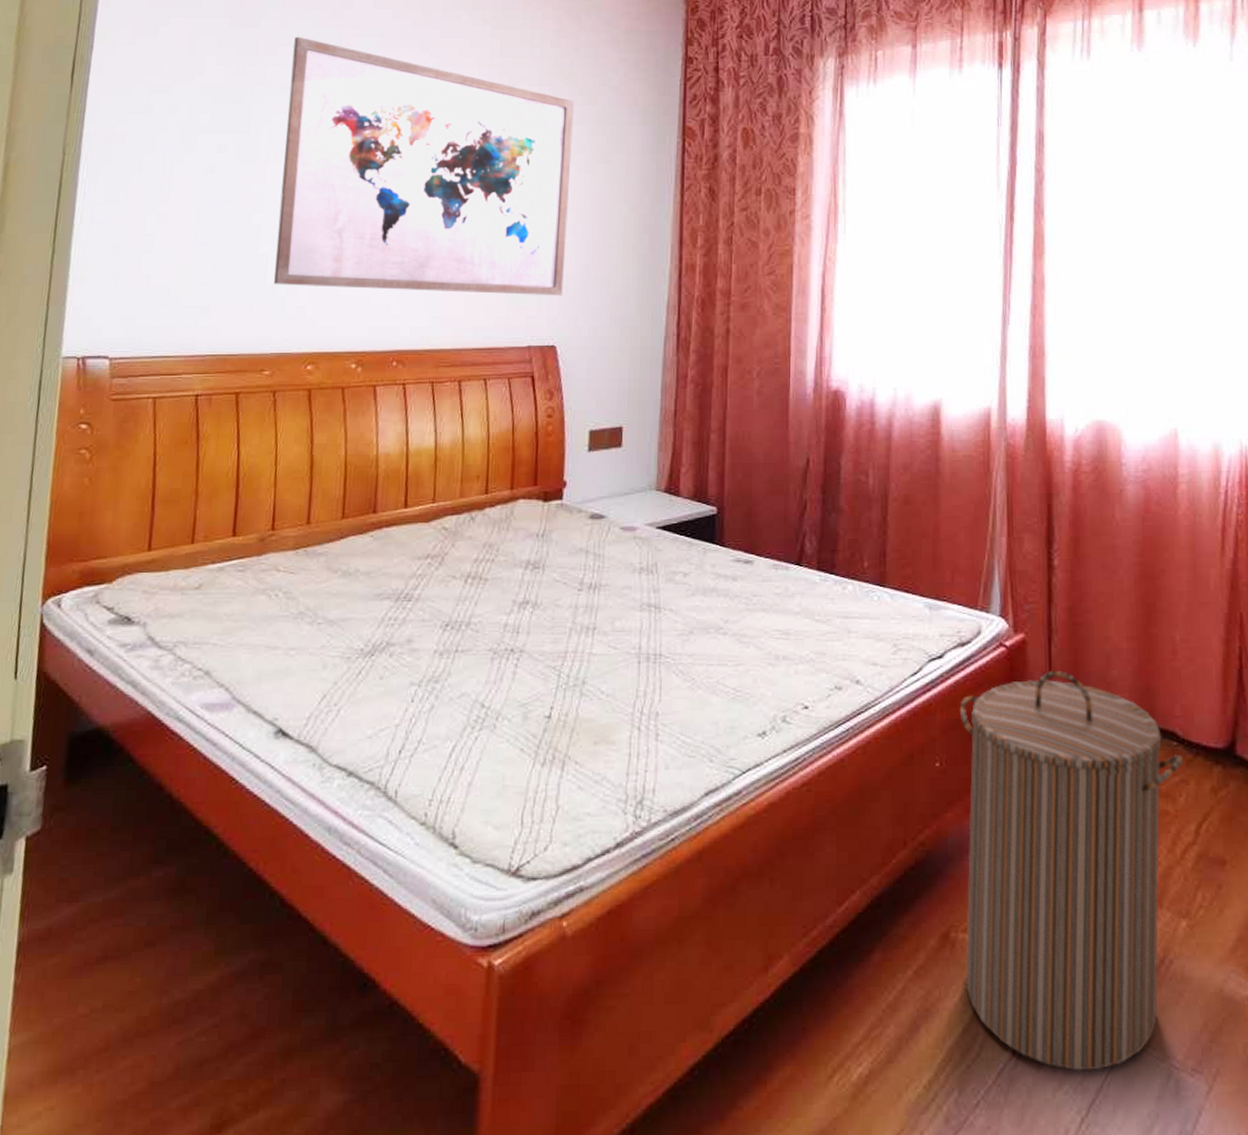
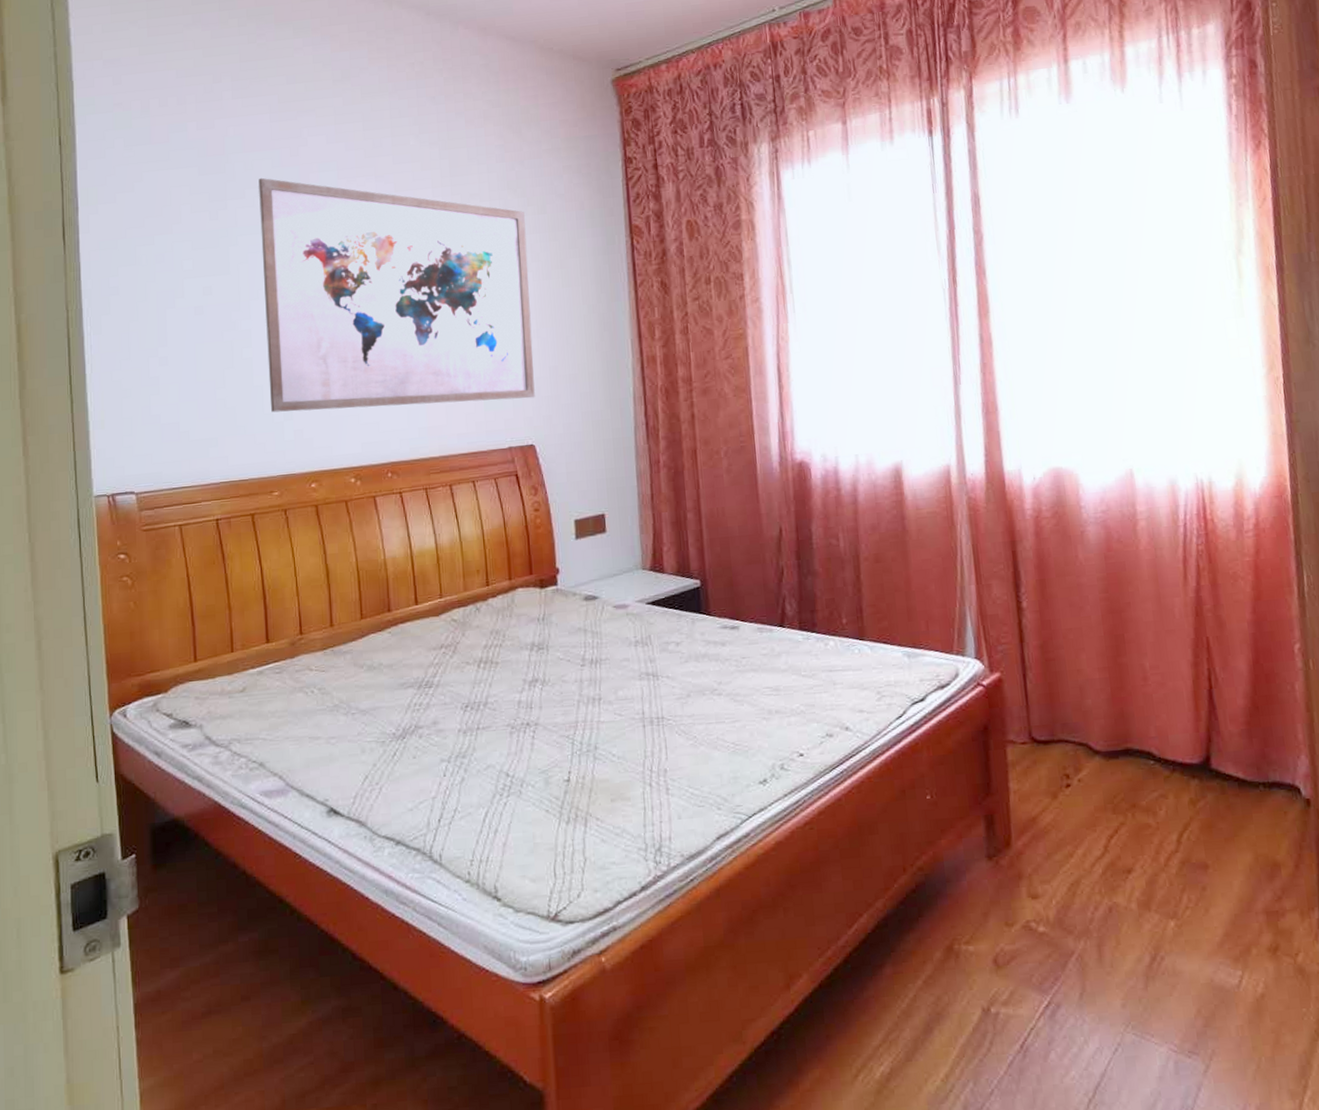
laundry hamper: present [959,671,1184,1072] -> none [944,704,1162,1060]

